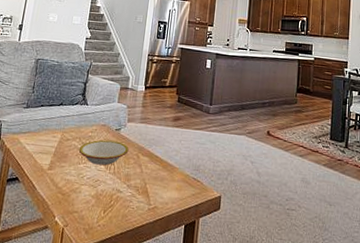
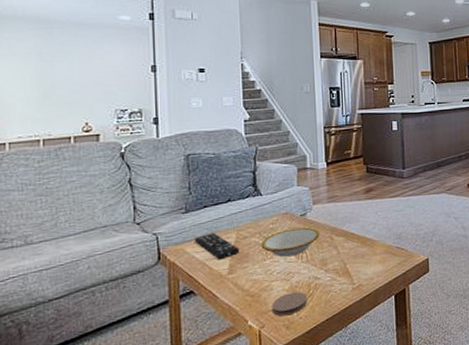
remote control: none [28,129,62,155] -> present [195,232,240,260]
coaster: none [76,199,108,221] -> present [271,292,307,317]

